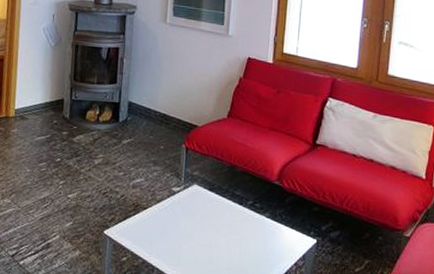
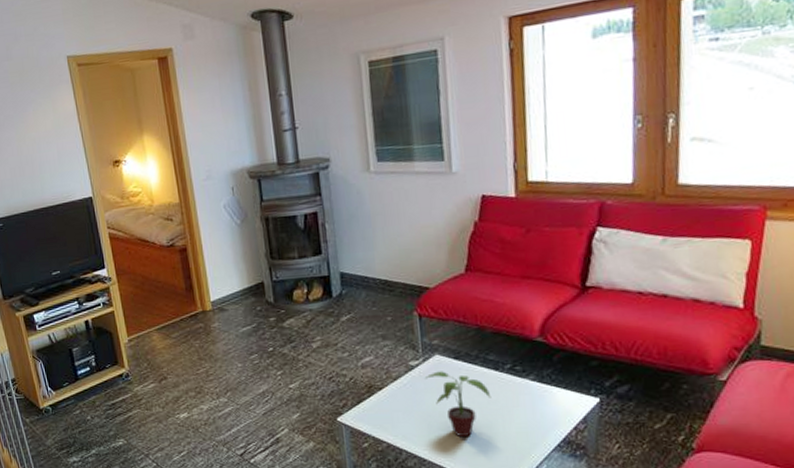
potted plant: none [182,199,234,262] -> present [424,371,492,438]

